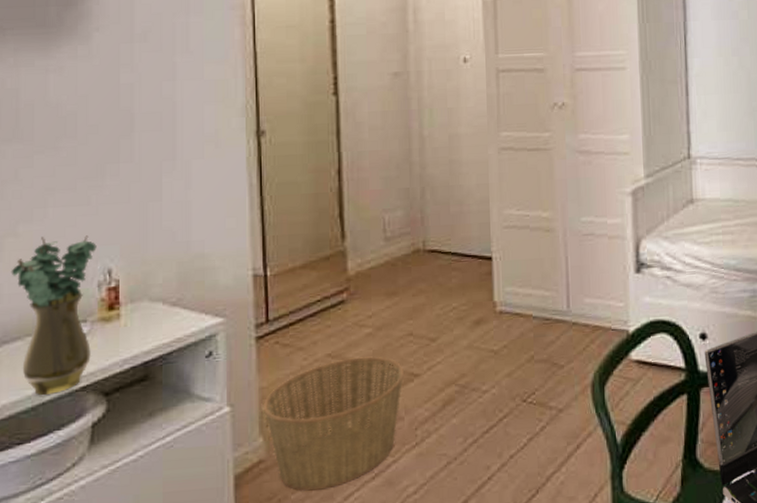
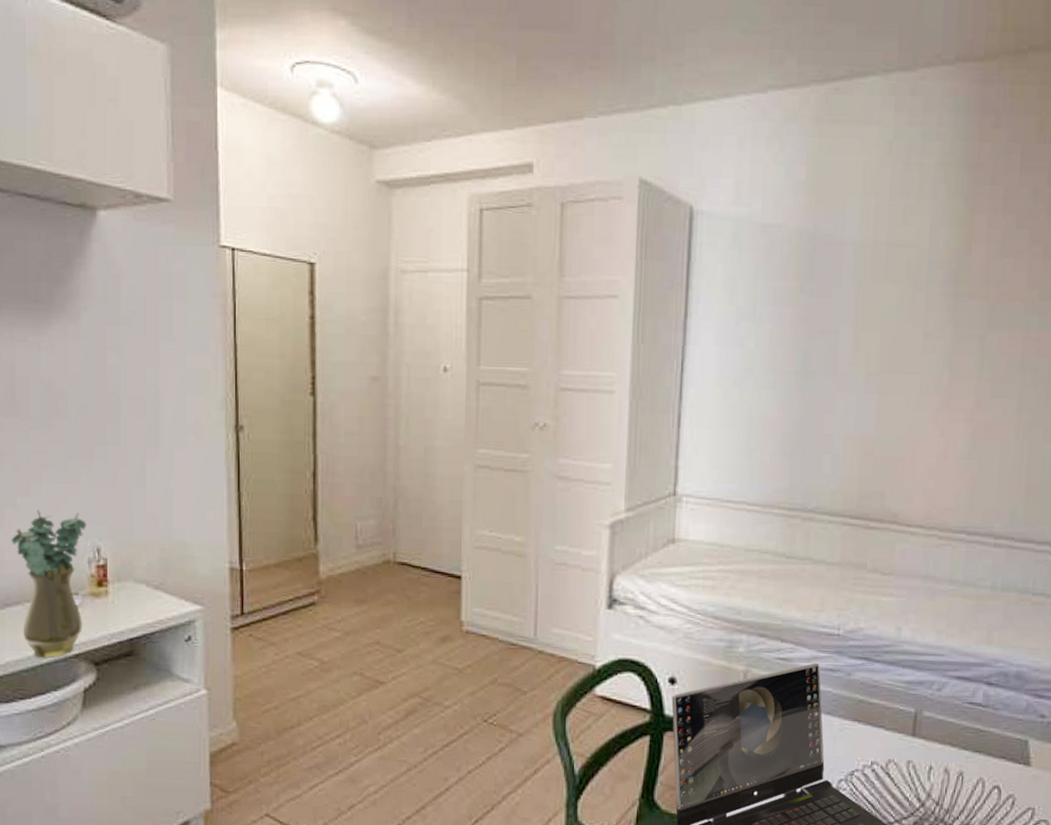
basket: present [264,356,404,491] -> none [238,658,369,778]

